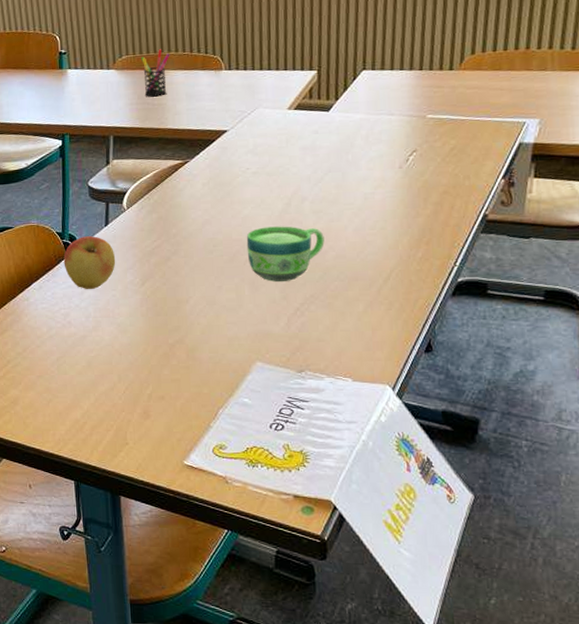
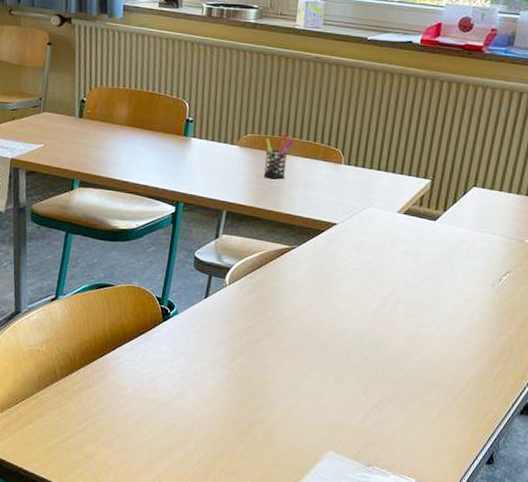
apple: present [63,236,116,289] -> none [158,305,210,358]
cup: present [246,226,325,282] -> none [336,322,412,378]

